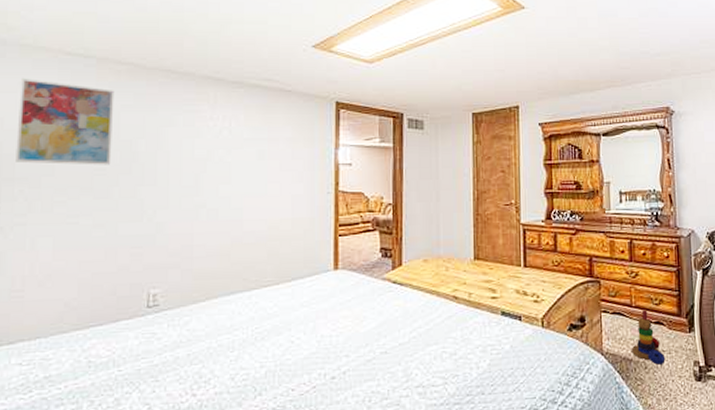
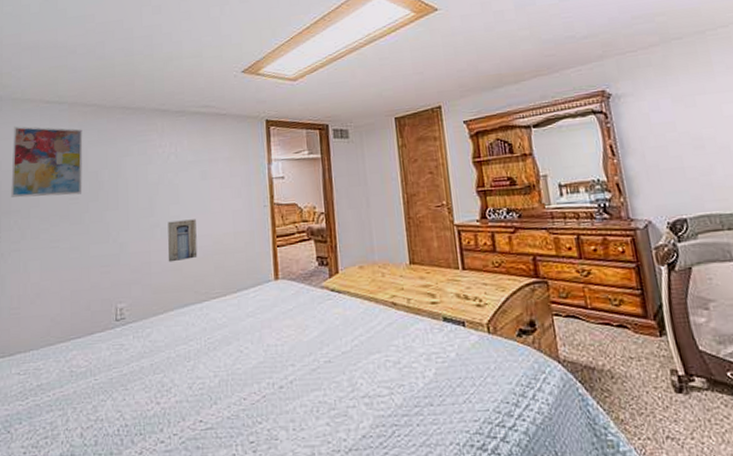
wall art: none [214,202,249,247] -> present [167,219,198,262]
stacking toy: present [632,310,666,365] -> none [593,311,635,374]

